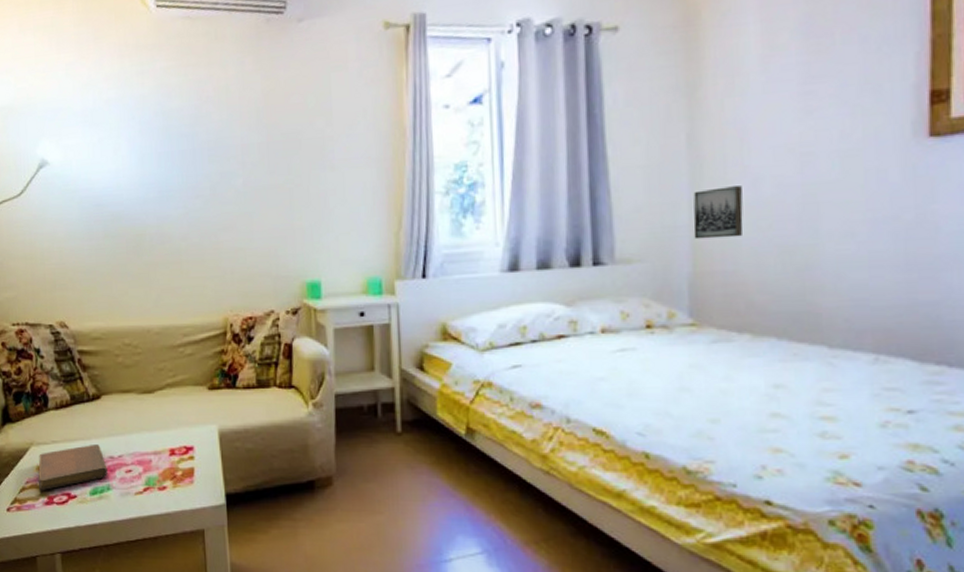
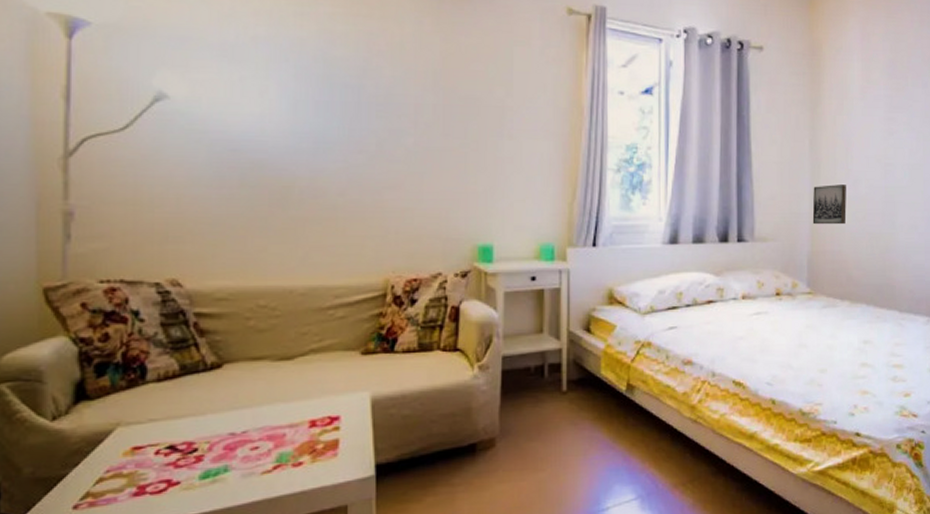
notebook: present [38,445,108,490] -> none [125,420,226,479]

